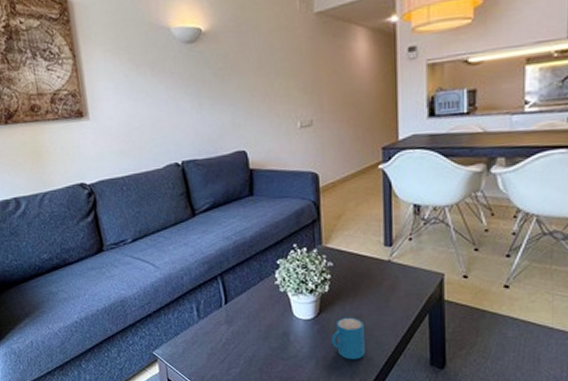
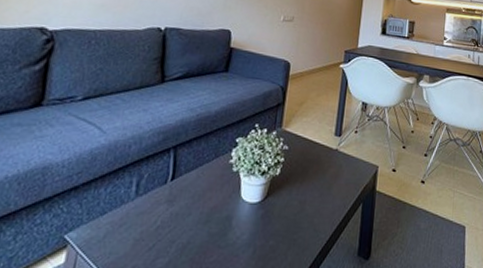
mug: present [330,317,365,360] -> none [271,203,306,249]

